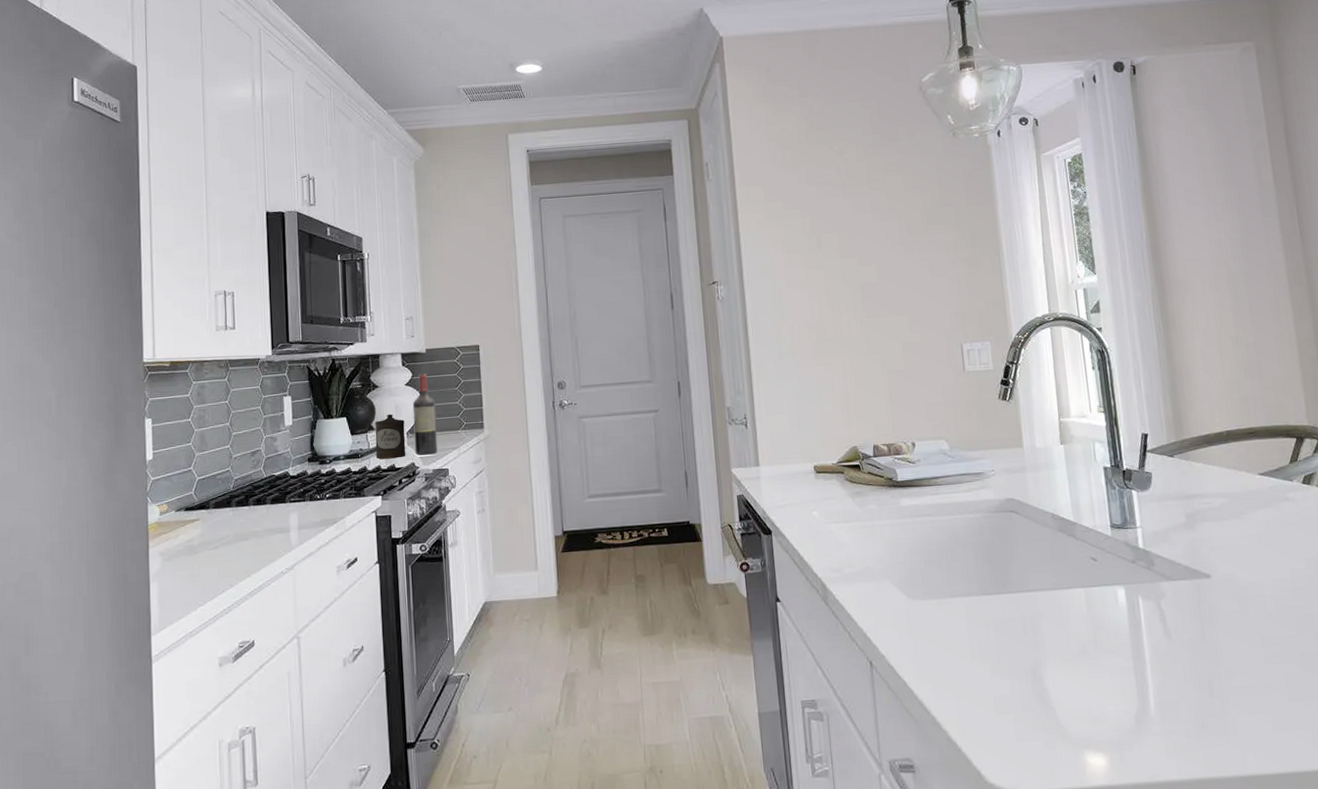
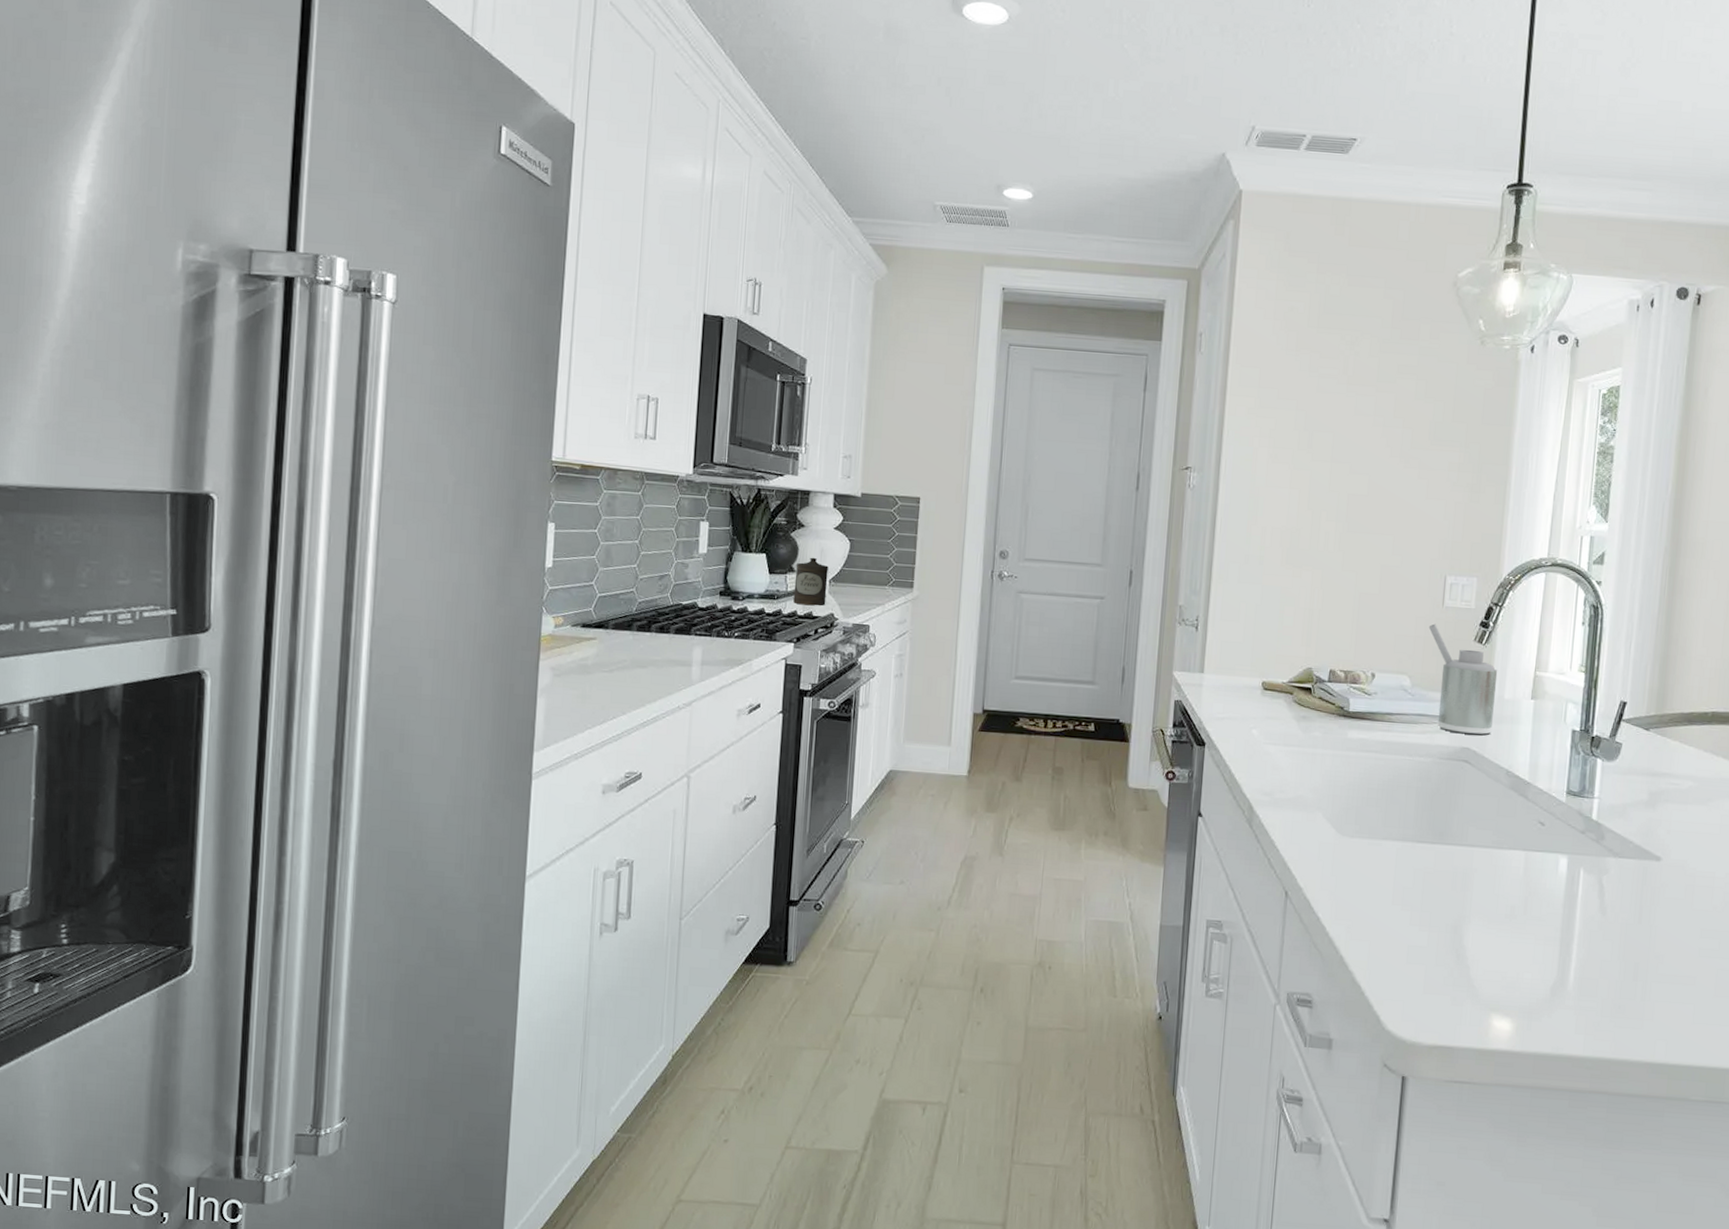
wine bottle: present [412,373,438,456] -> none [836,518,865,608]
soap dispenser: none [955,388,1031,487] -> present [1428,623,1498,736]

